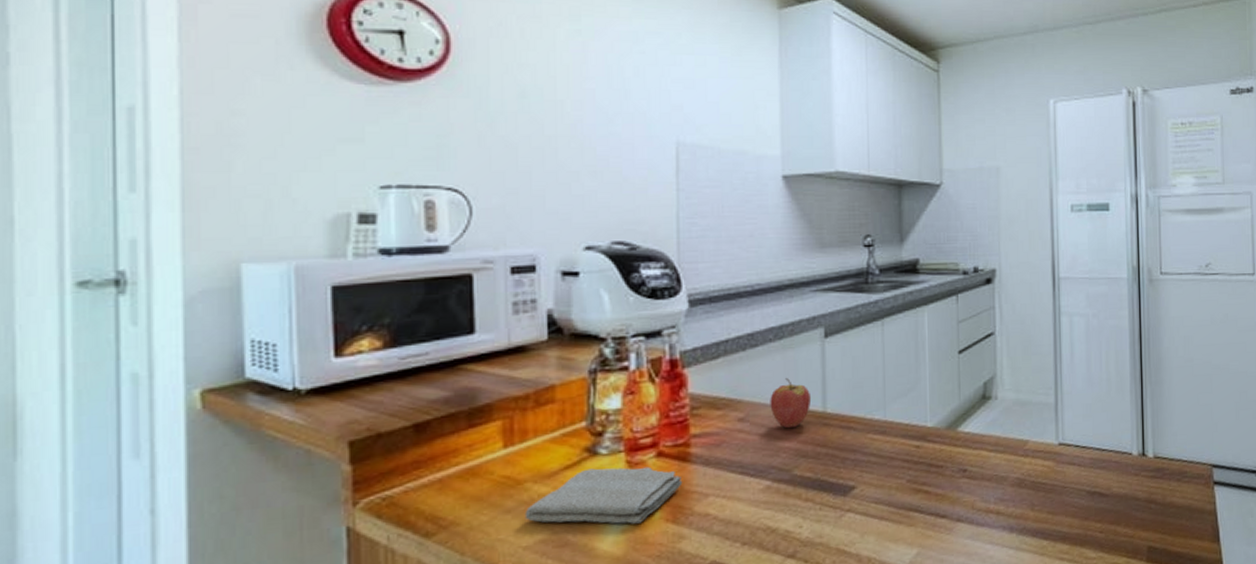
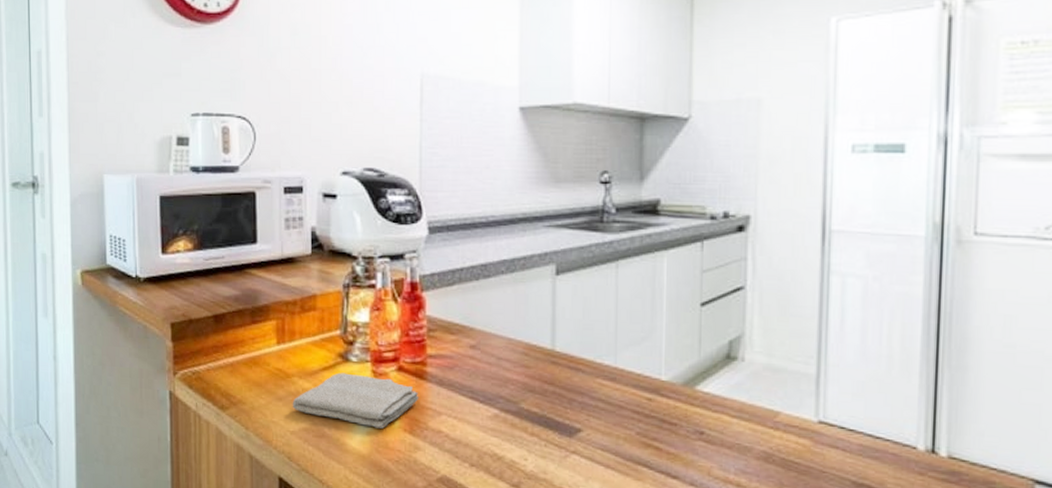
fruit: present [770,378,812,429] -> none [500,312,541,362]

